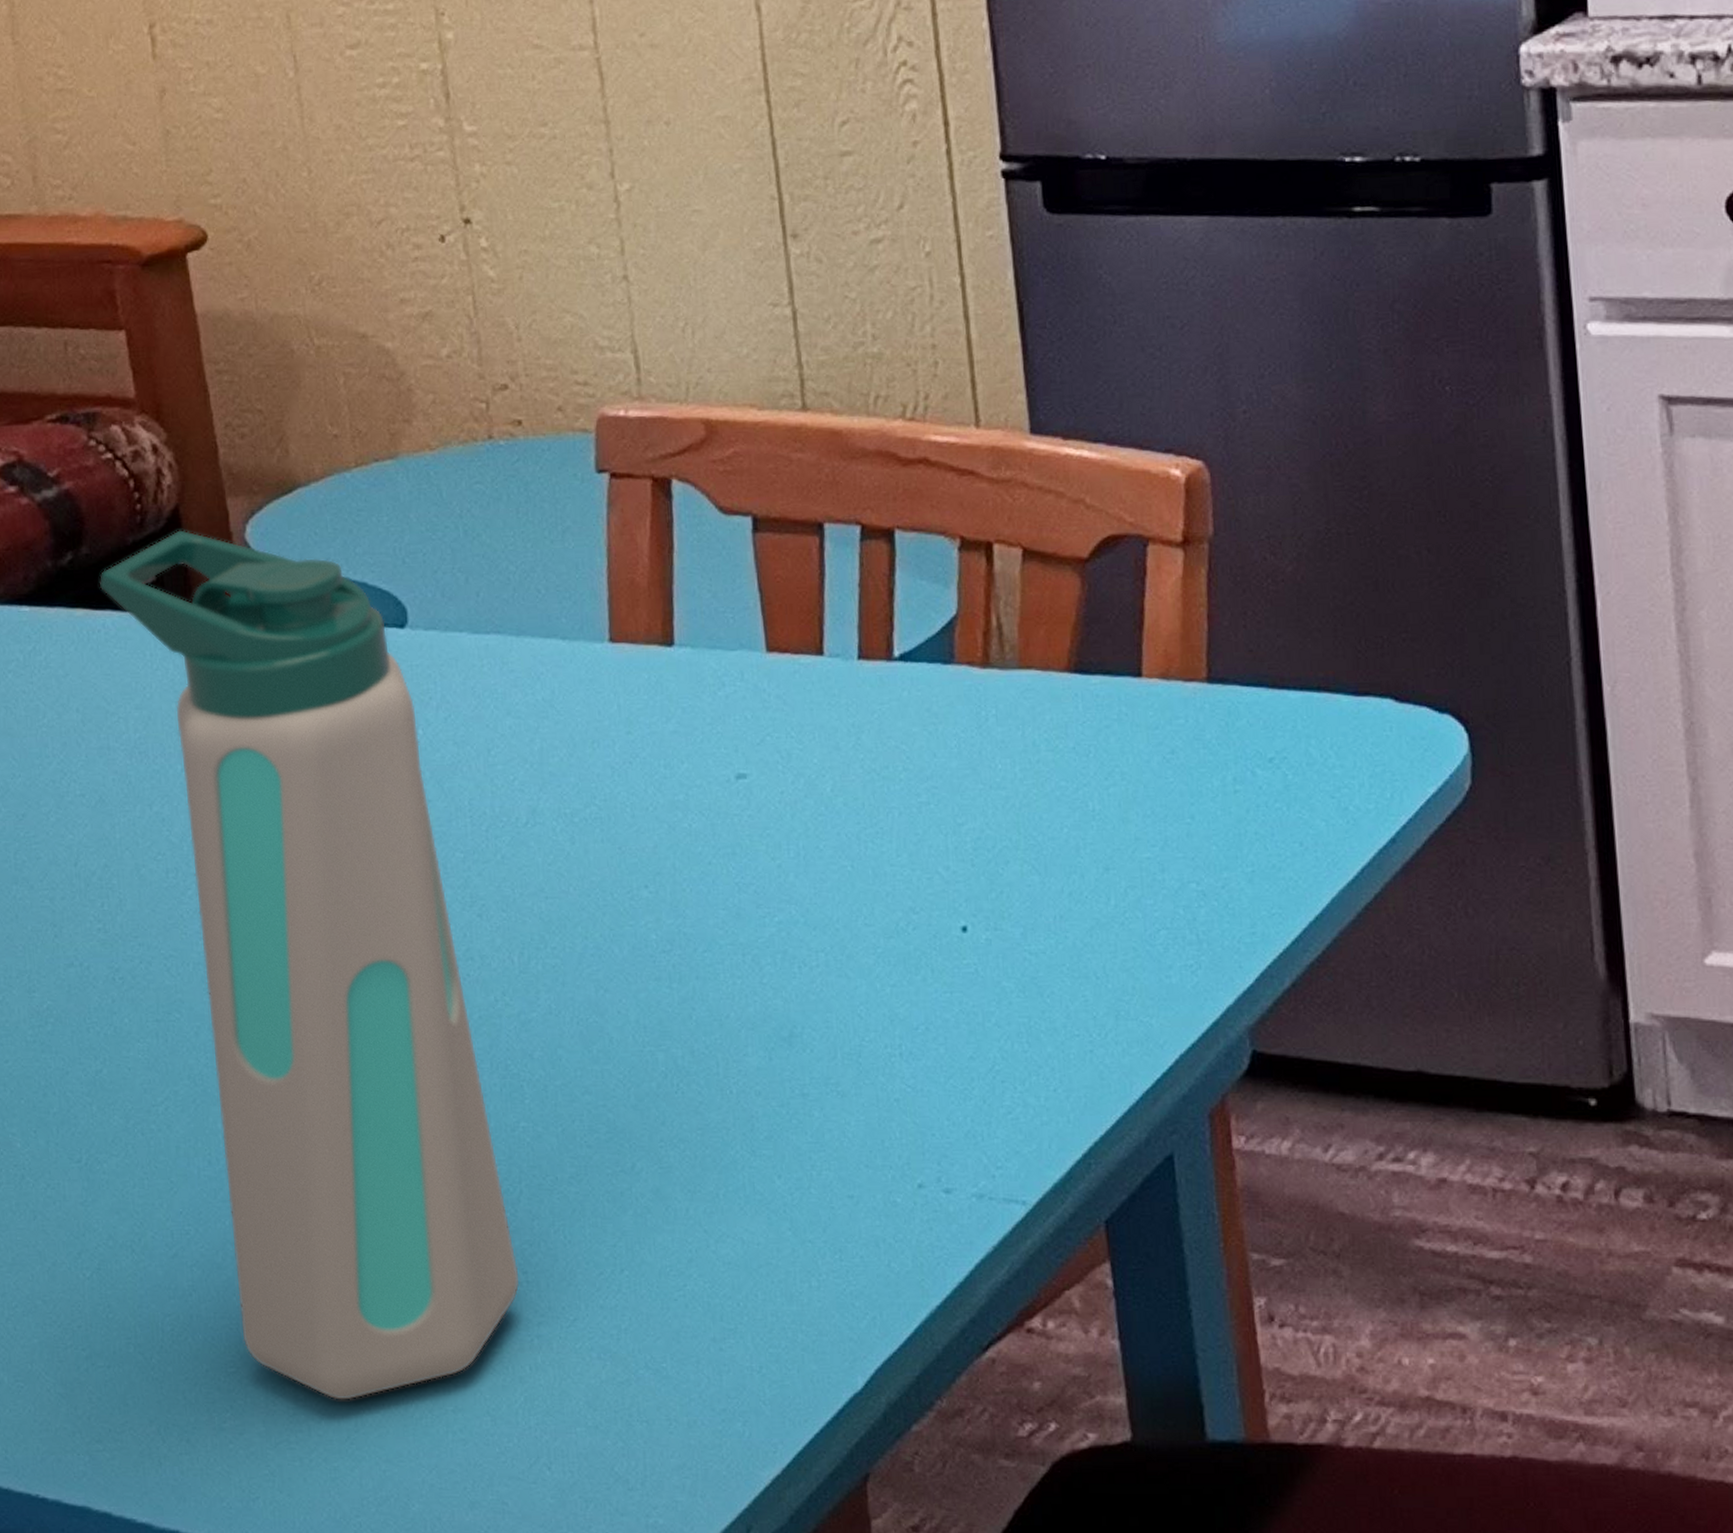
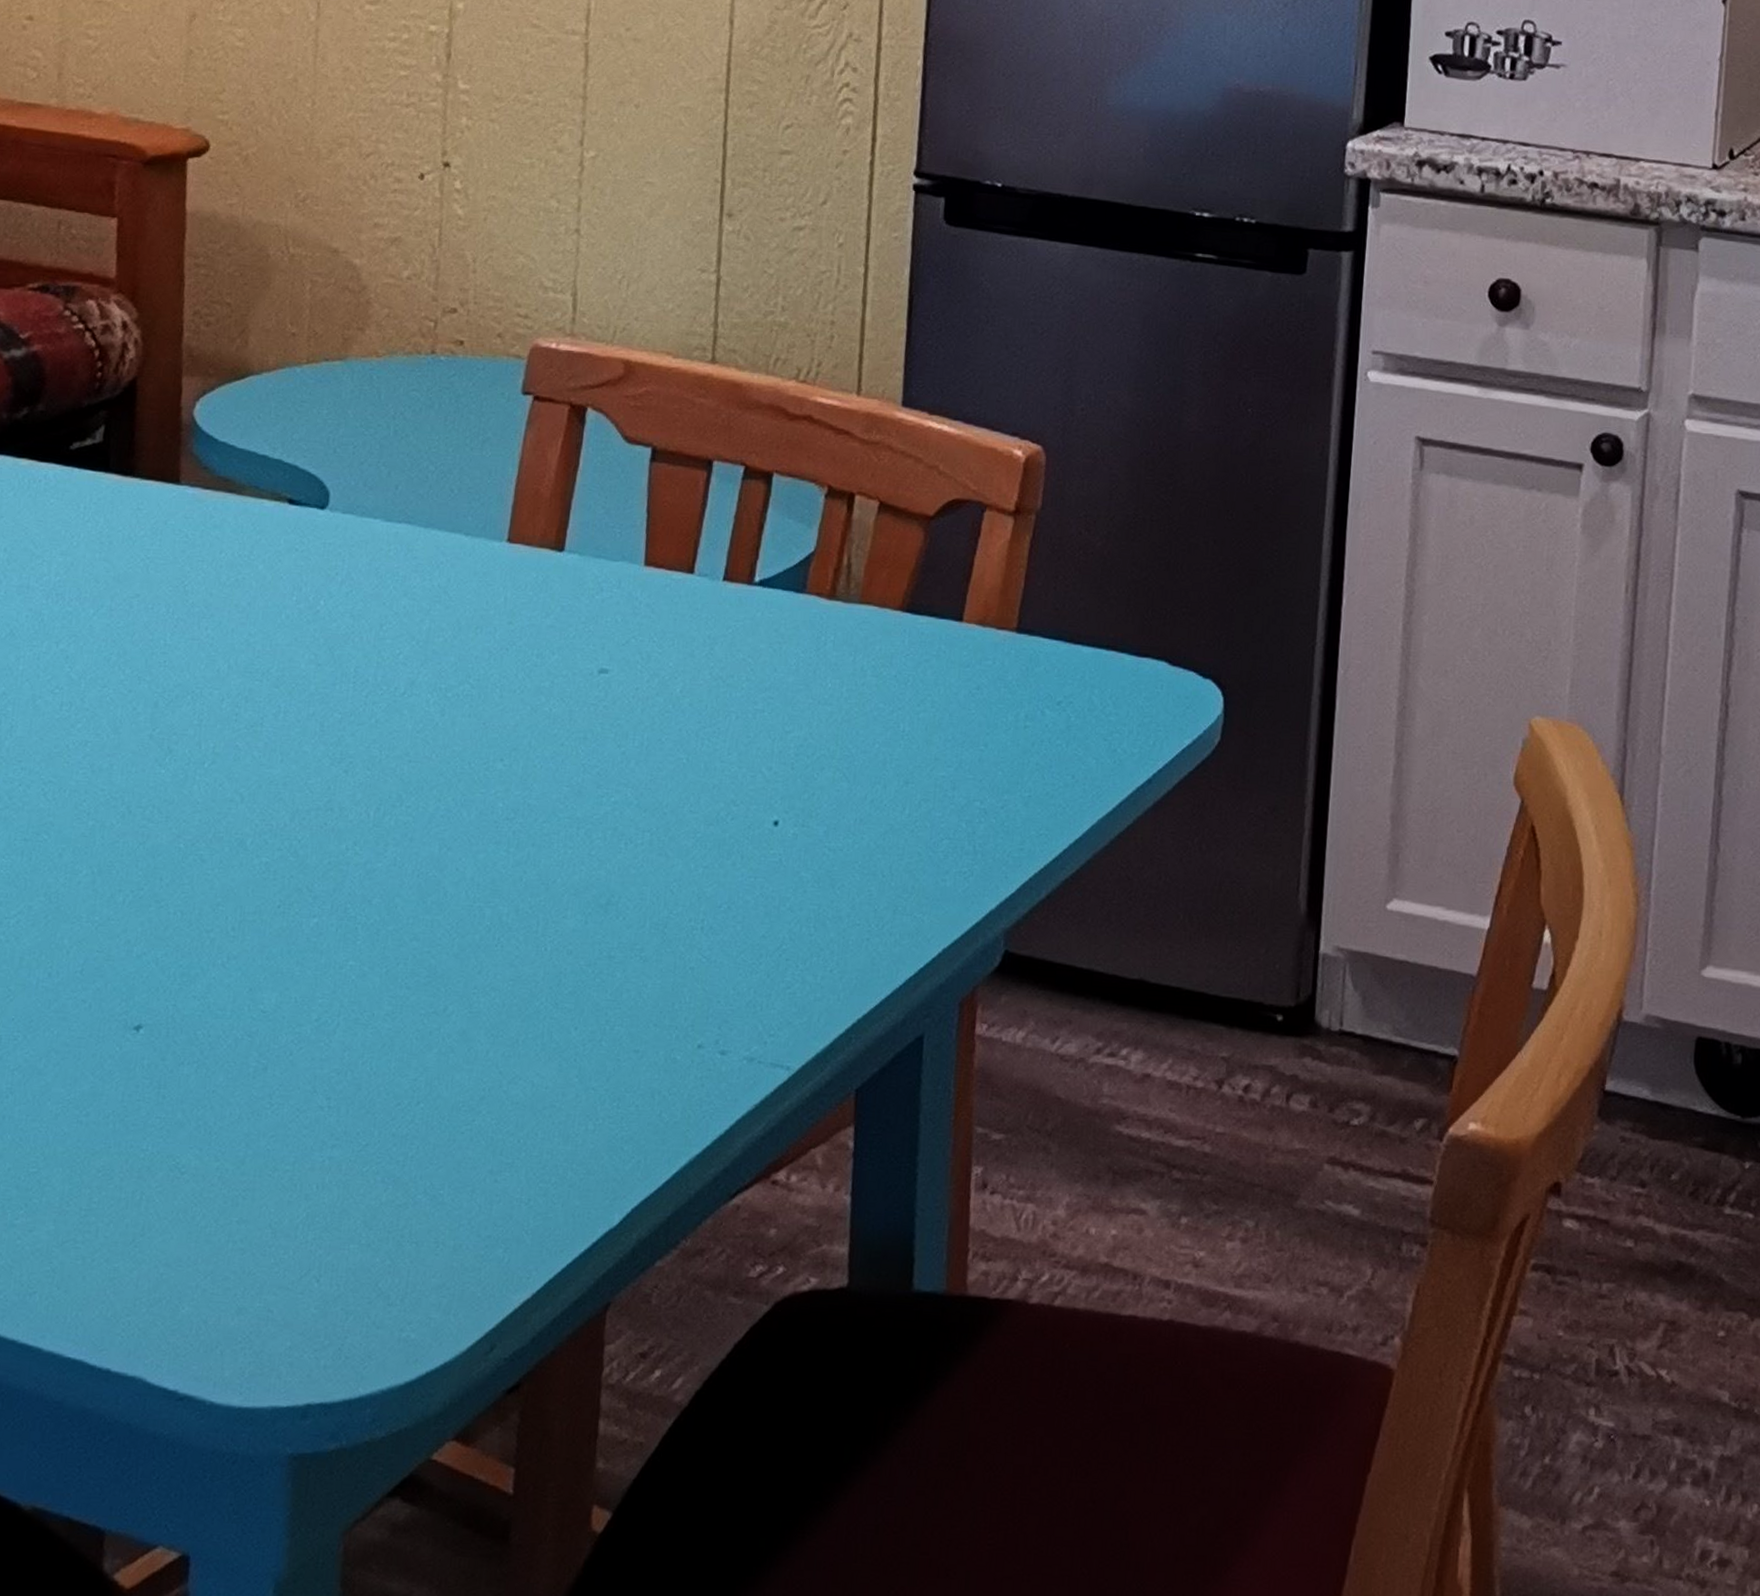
water bottle: present [99,530,520,1400] -> none [48,399,323,1206]

